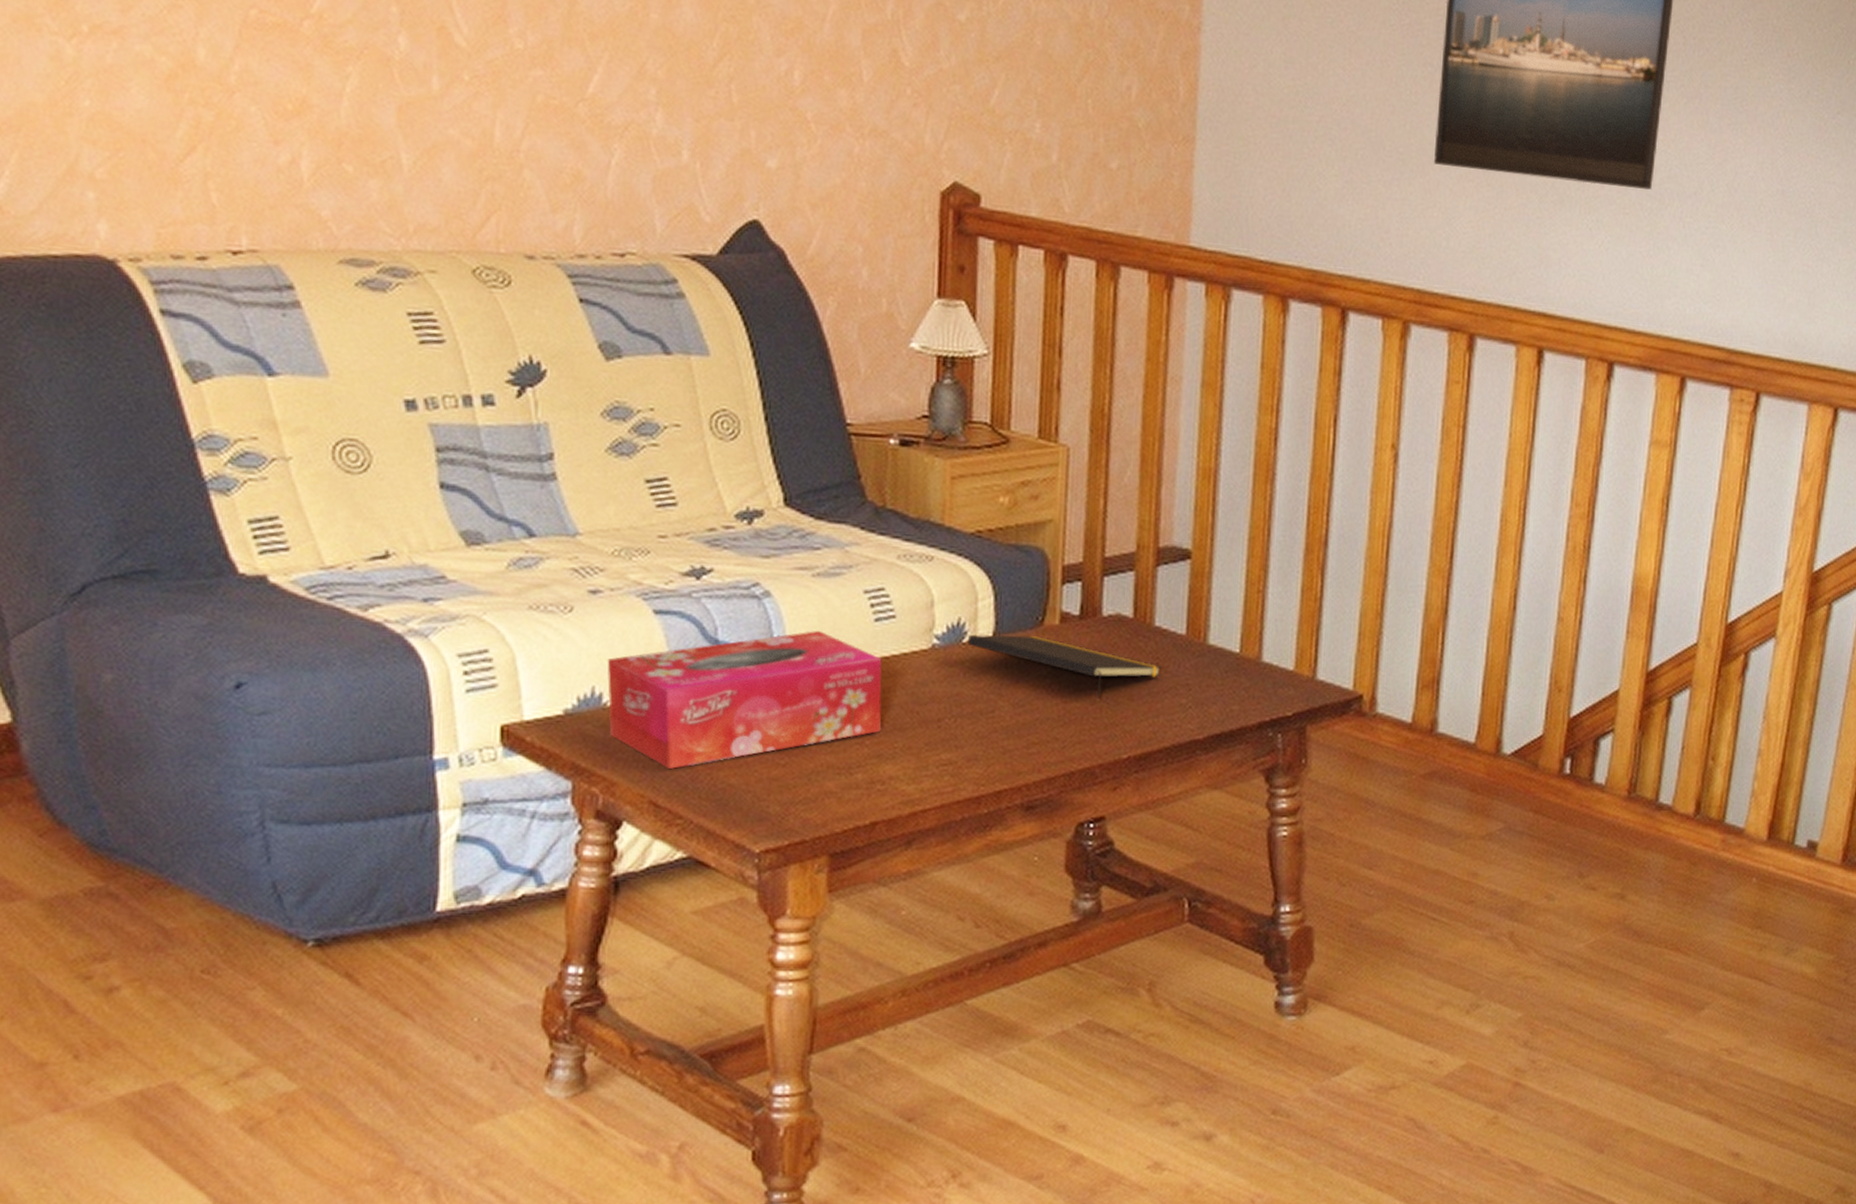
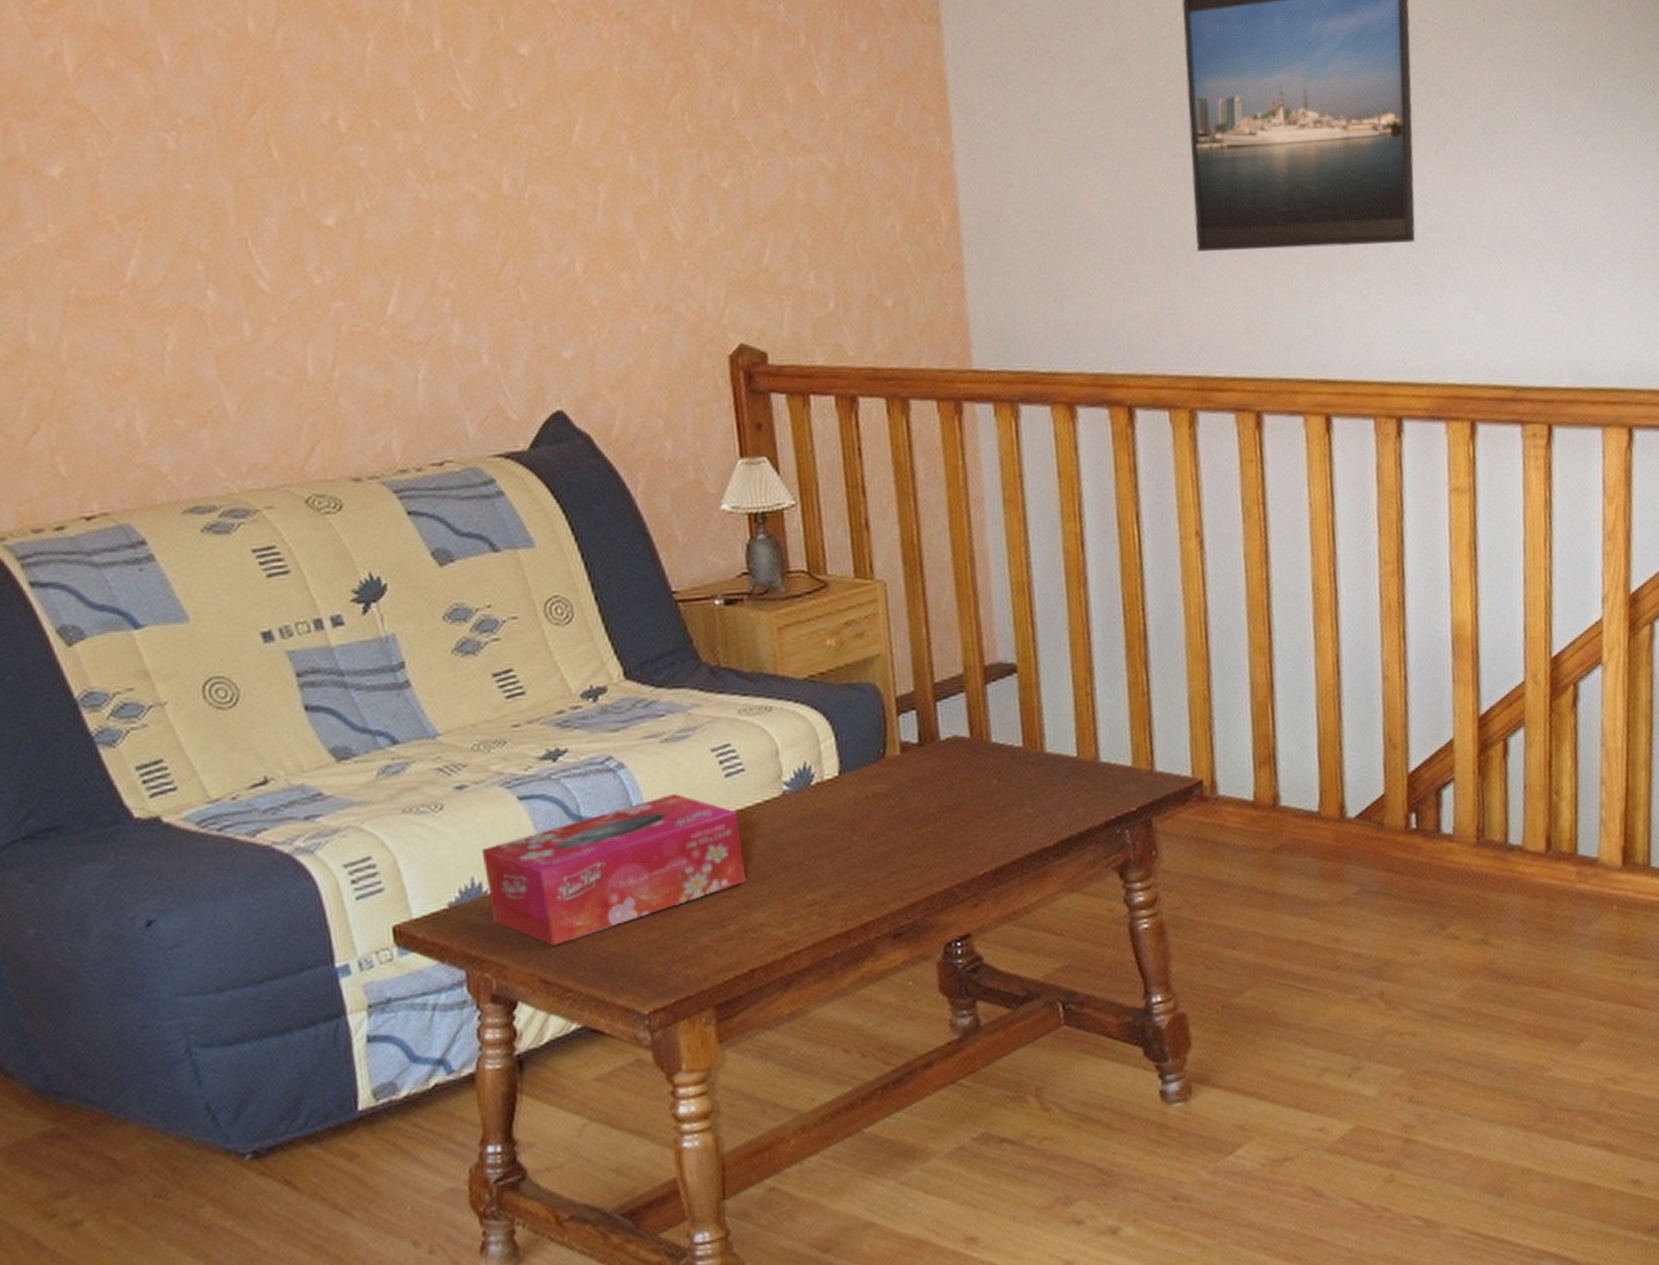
notepad: present [967,634,1162,700] -> none [815,768,1005,821]

